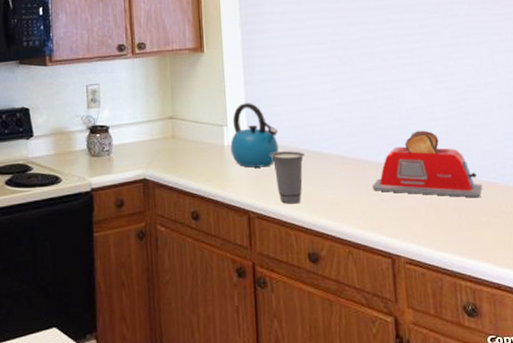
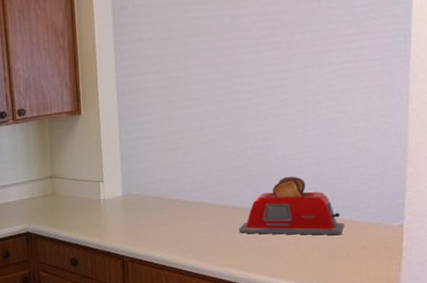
kettle: present [230,103,279,168] -> none [106,159,152,218]
cup: present [270,151,305,204] -> none [143,201,176,249]

